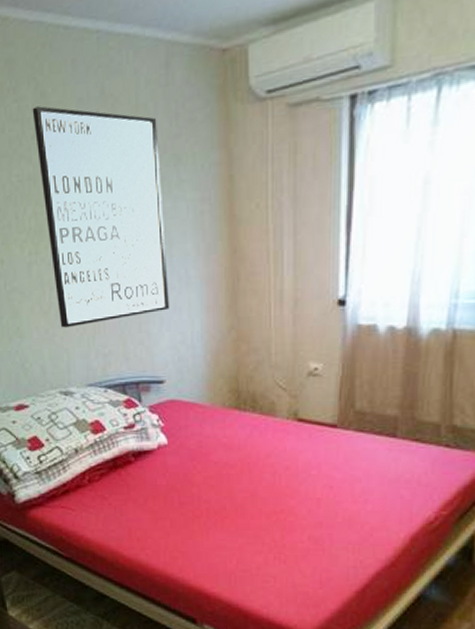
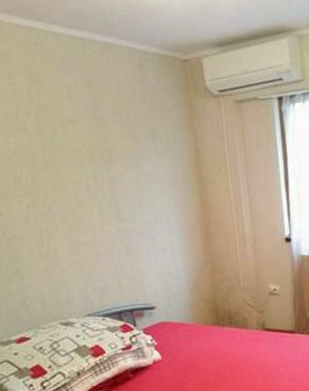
wall art: present [32,106,169,328] -> none [26,90,155,268]

